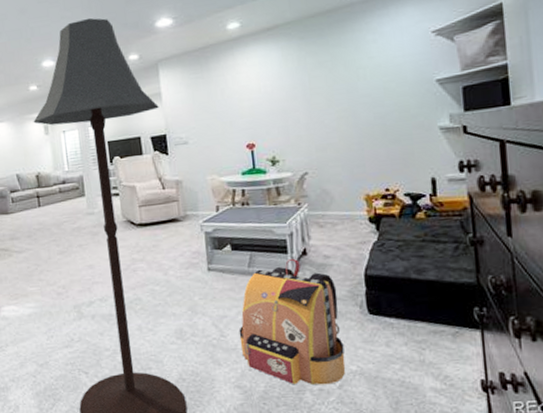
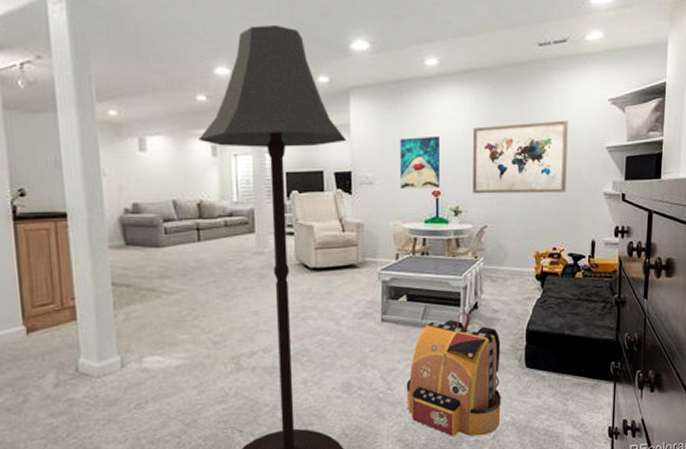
wall art: none [210,92,255,145] -> present [400,135,441,189]
wall art: none [283,59,394,143] -> present [473,120,568,194]

